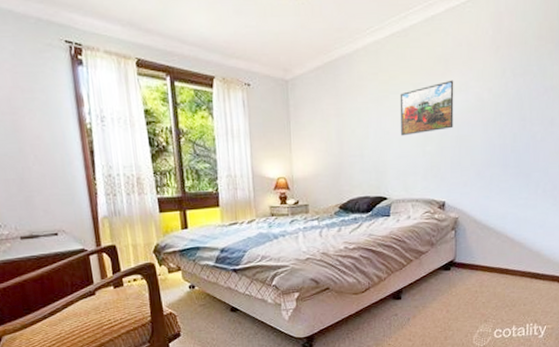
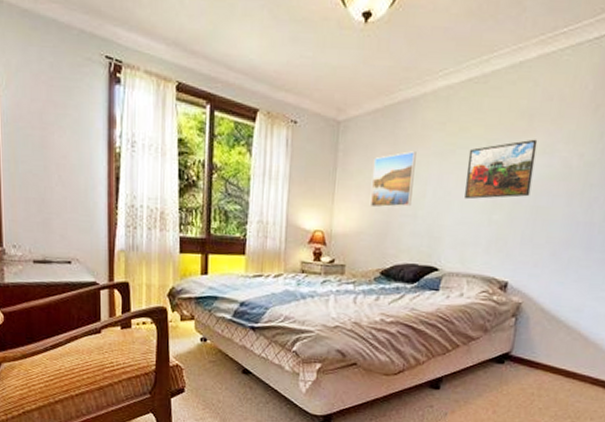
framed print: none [321,100,357,152] -> present [371,151,416,208]

